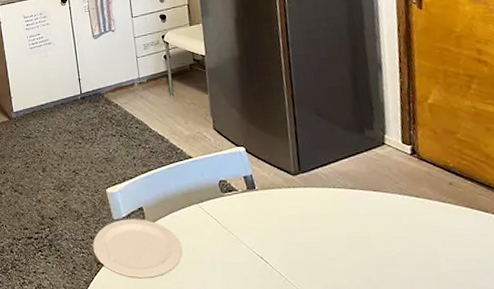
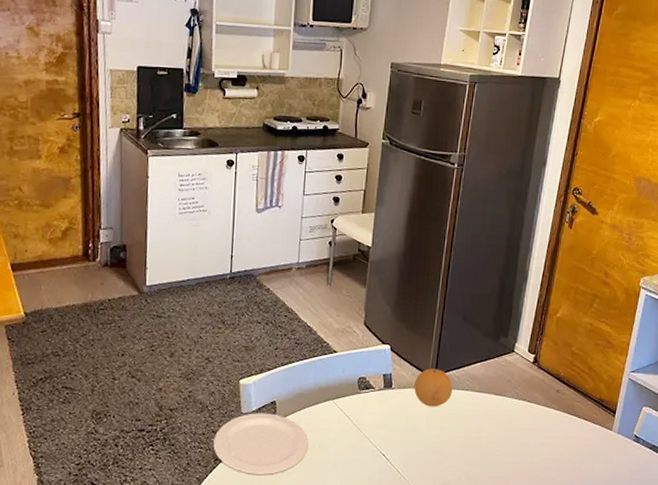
fruit: none [278,167,323,207] -> present [414,368,453,407]

